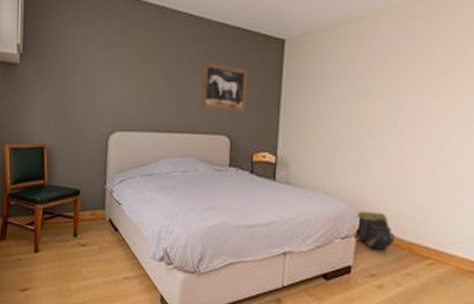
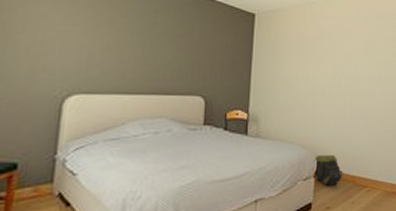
wall art: present [201,62,249,112] -> none [175,28,223,74]

